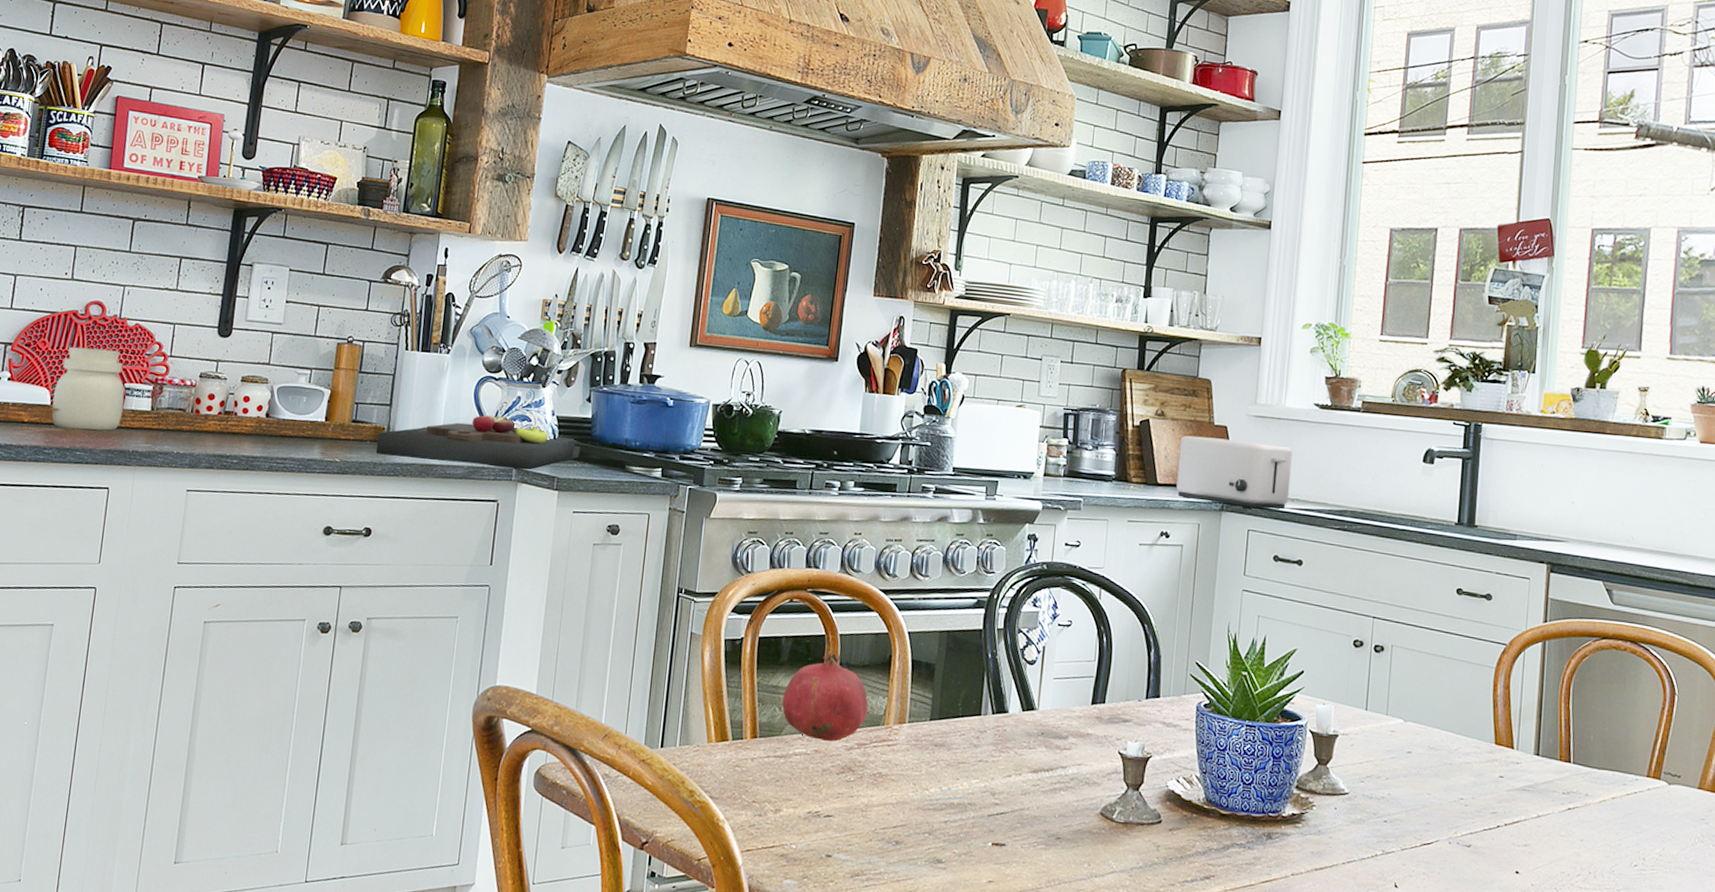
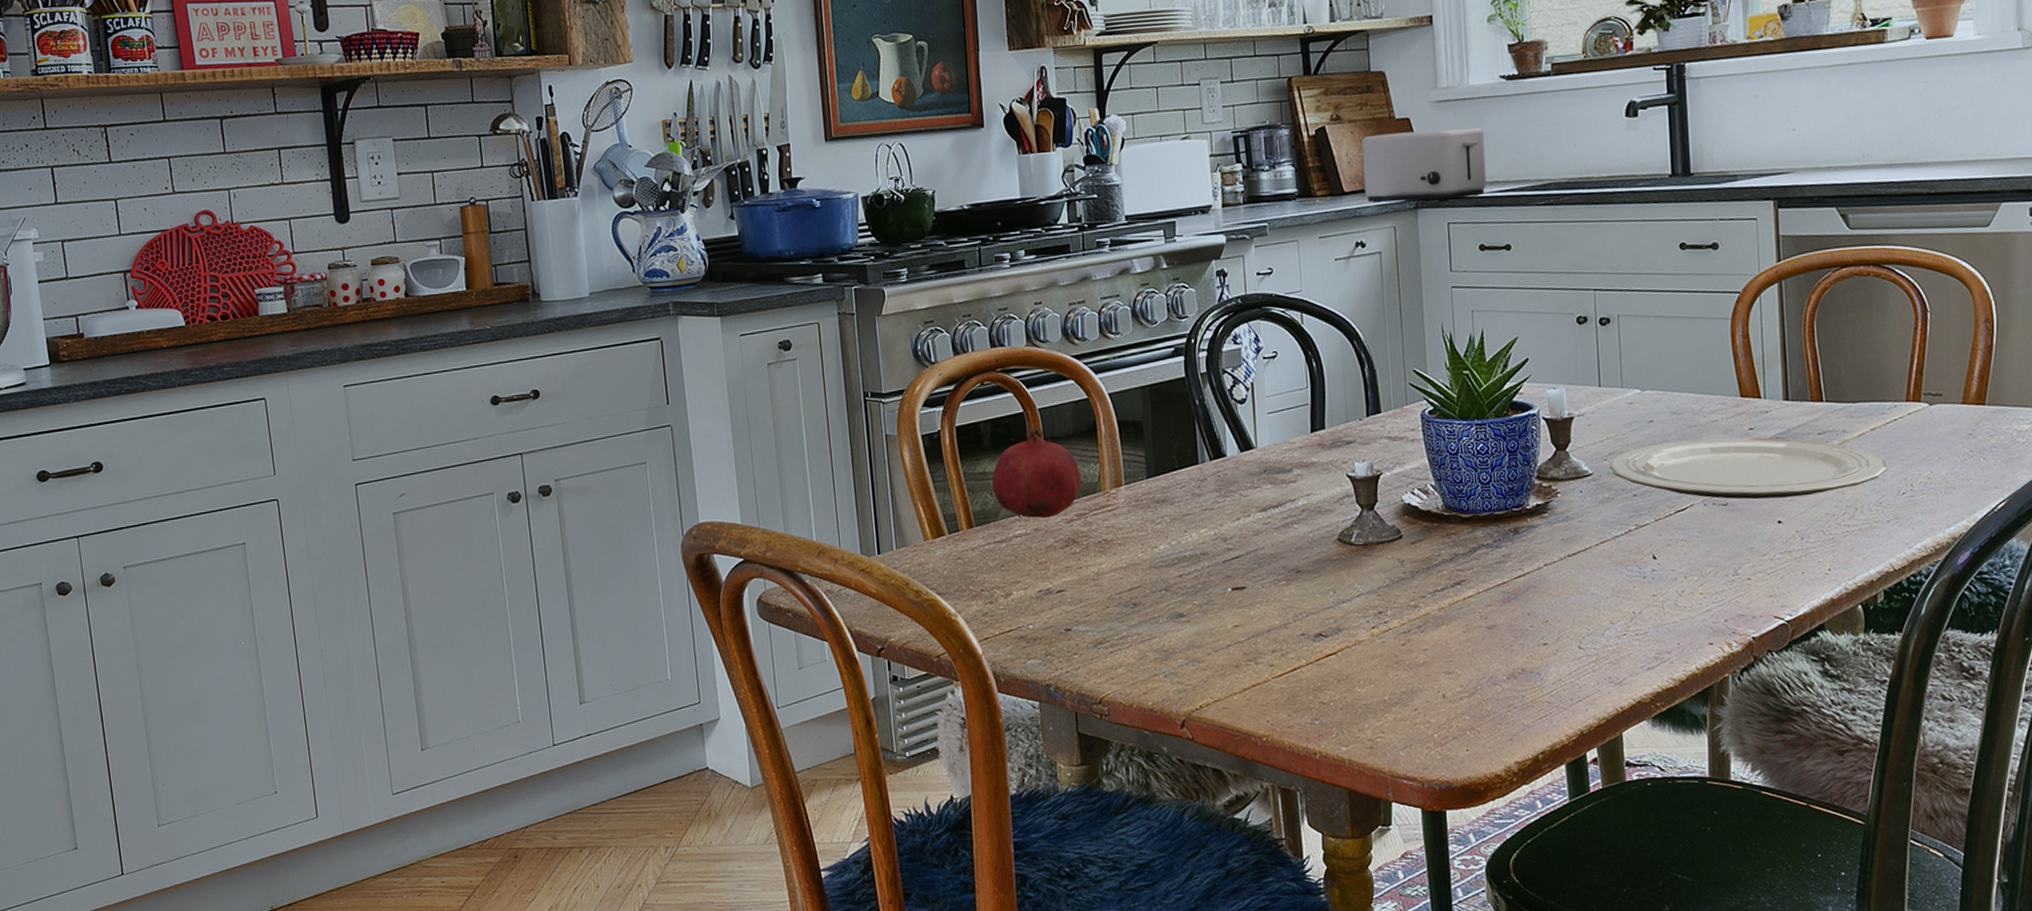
jar: present [51,346,125,431] -> none [185,257,260,347]
cutting board: present [375,414,581,470] -> none [523,249,735,314]
plate: none [1365,775,1623,852] -> present [1609,437,1888,500]

